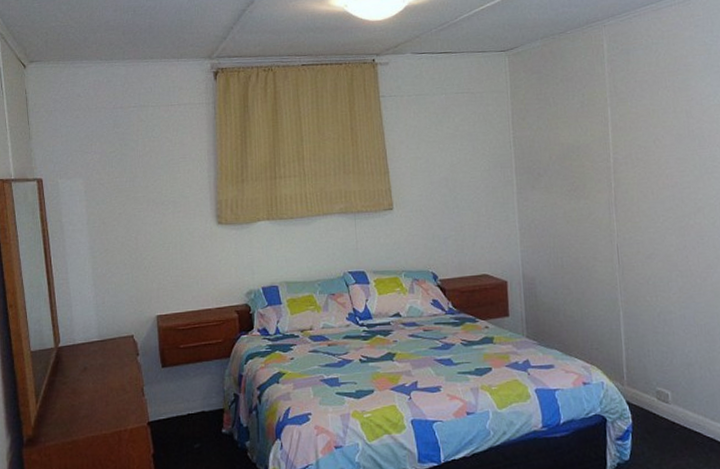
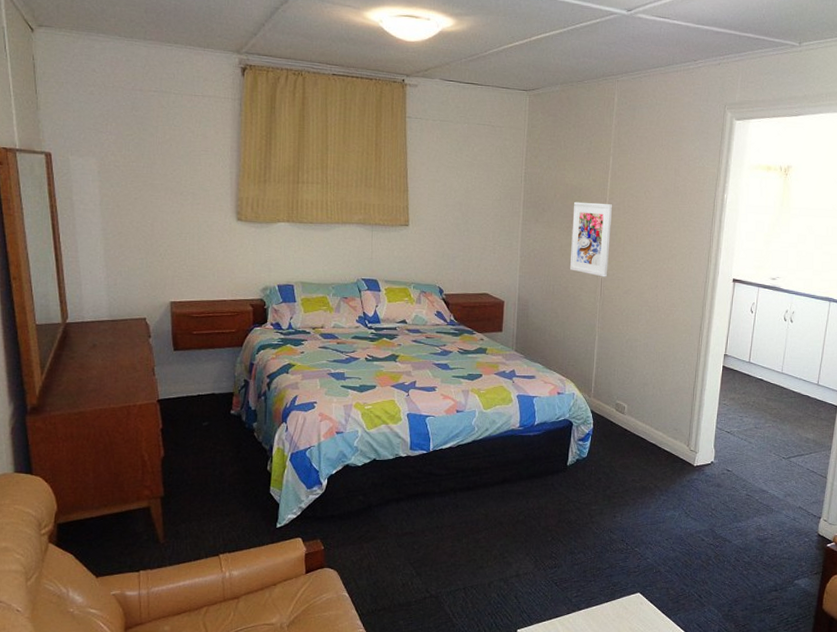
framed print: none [573,159,624,243] -> present [569,201,613,277]

